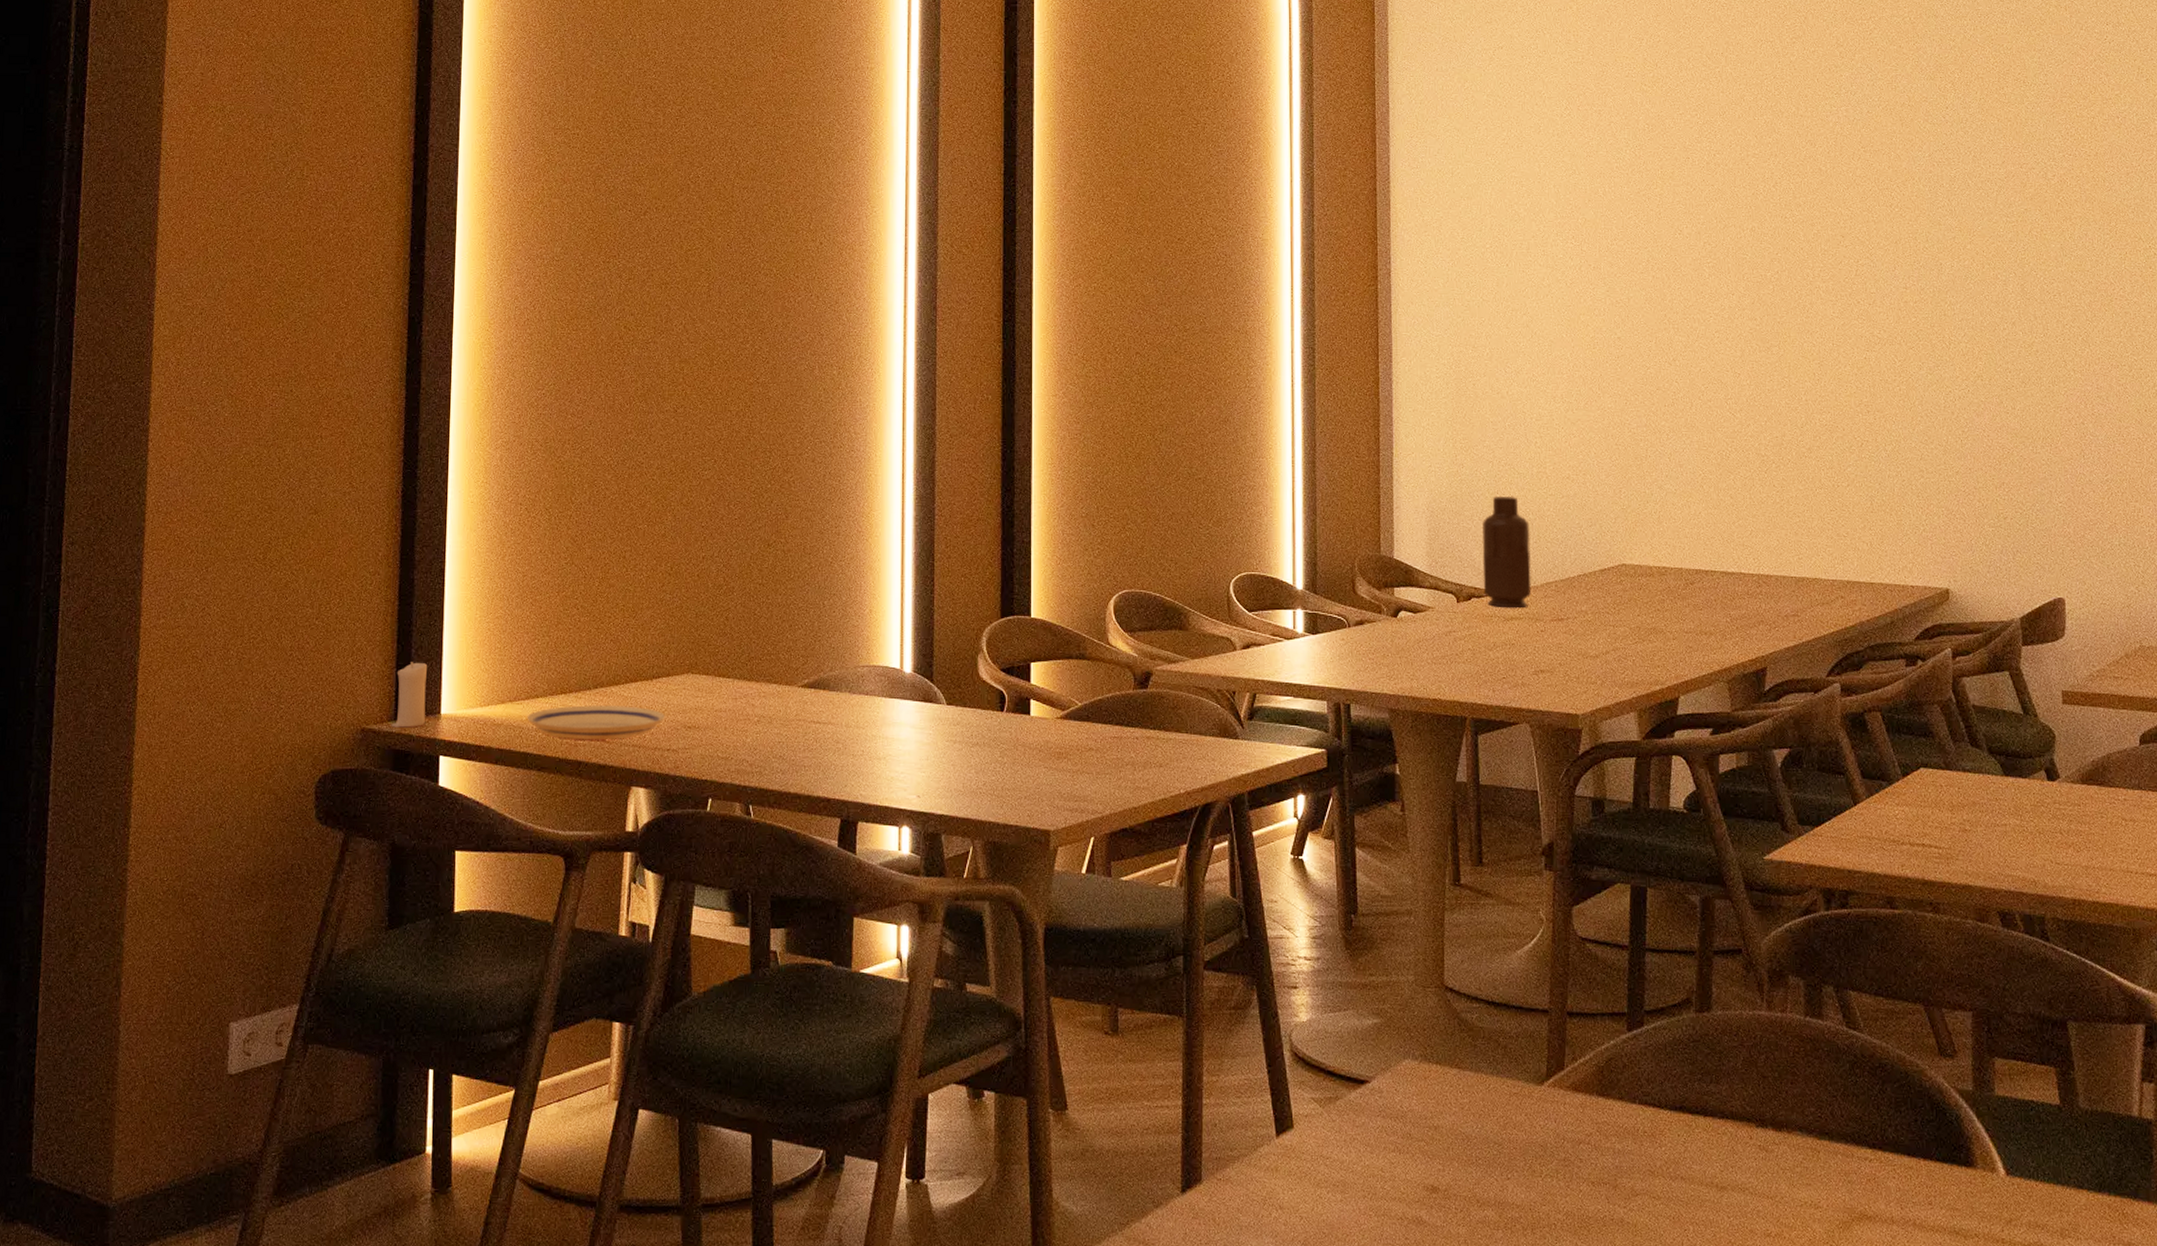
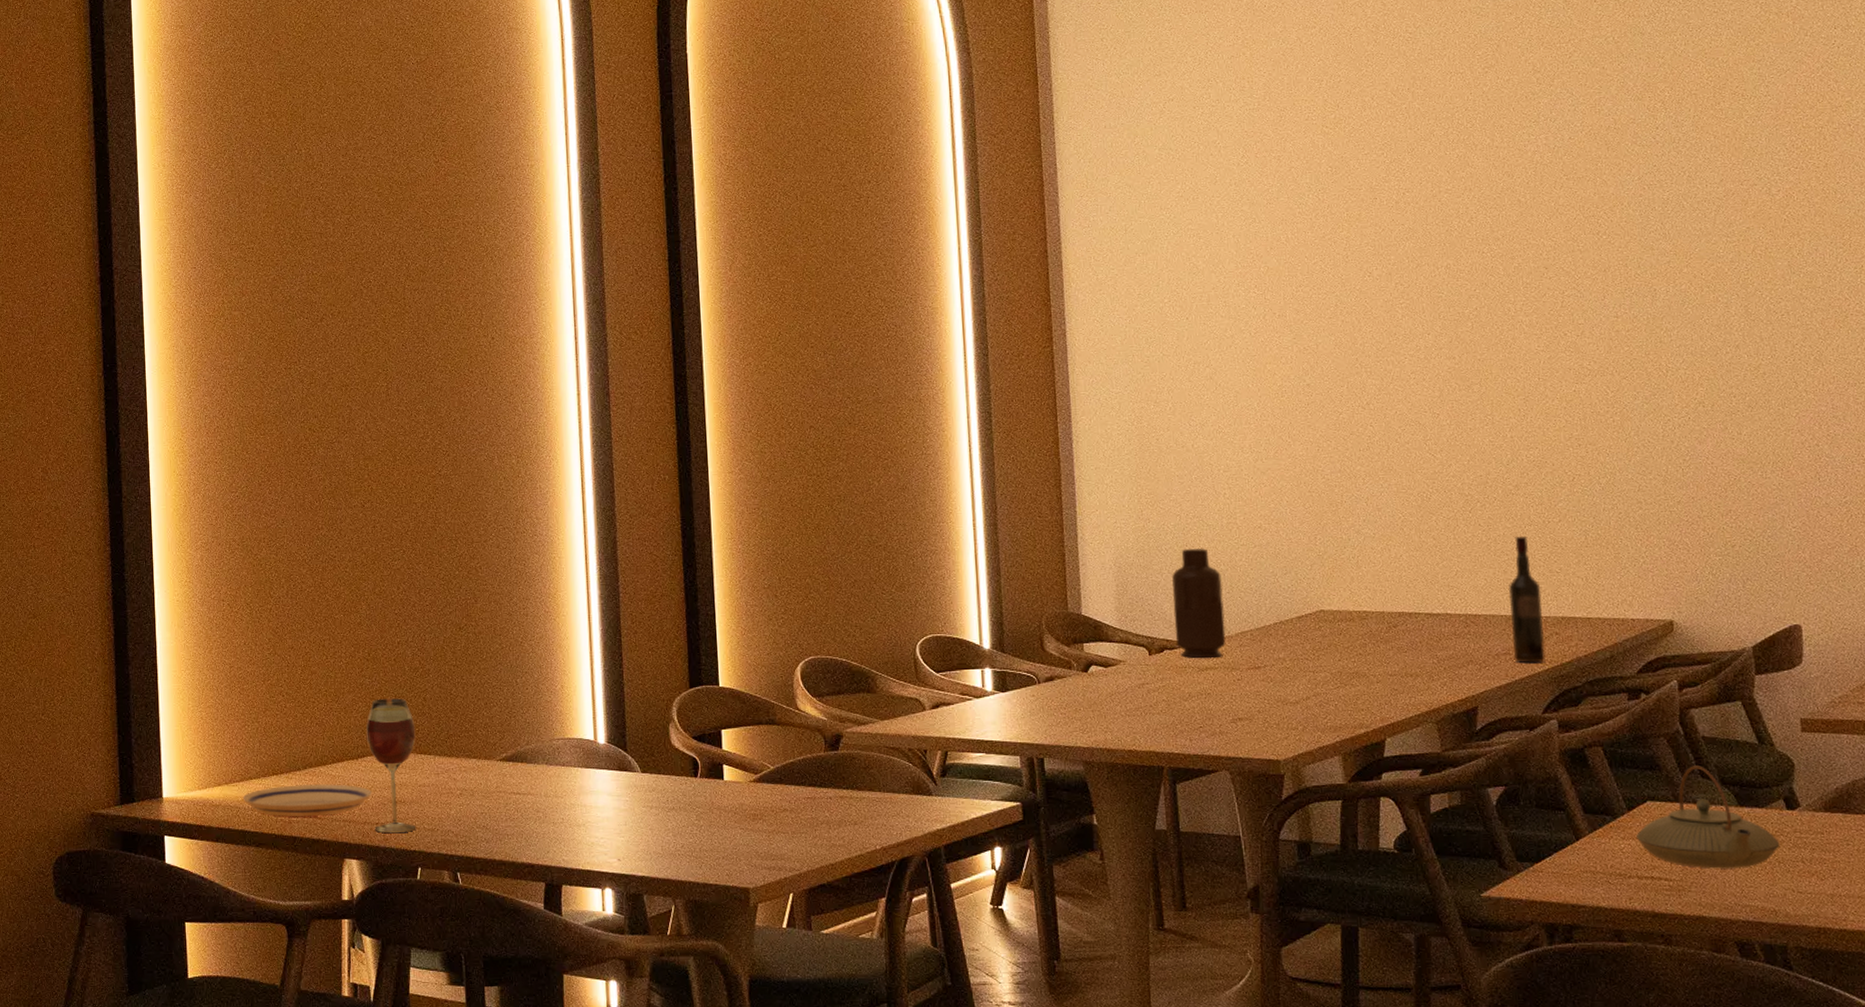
candle: present [391,662,428,729] -> none [118,750,149,812]
wineglass: none [663,616,715,761] -> present [366,698,416,834]
wine bottle: none [1799,498,1831,626] -> present [1509,536,1546,664]
teapot: none [1909,734,2041,838] -> present [1635,765,1781,869]

